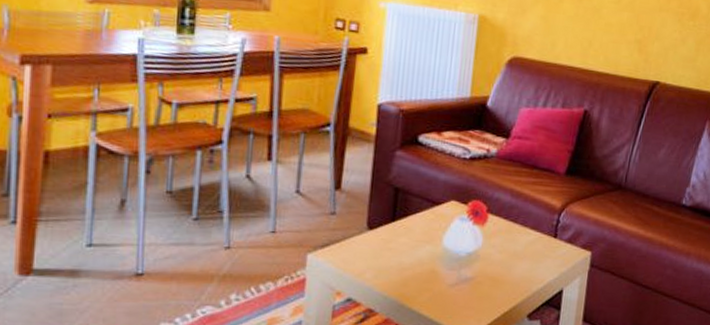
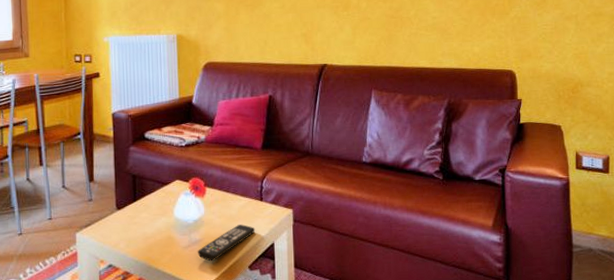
remote control: none [465,264,543,306] -> present [197,224,255,262]

